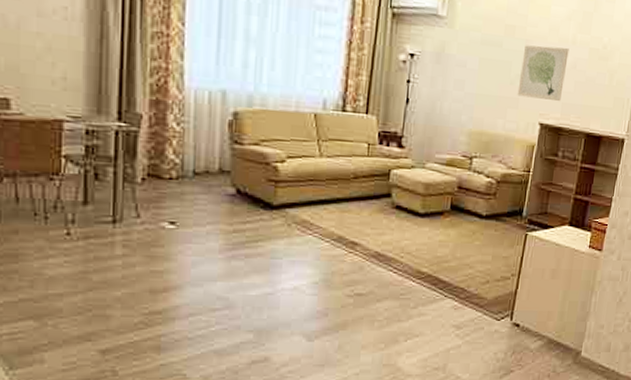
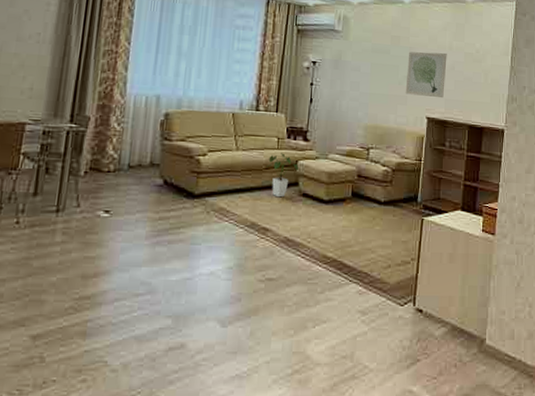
house plant: none [355,161,393,210] -> present [267,153,299,198]

